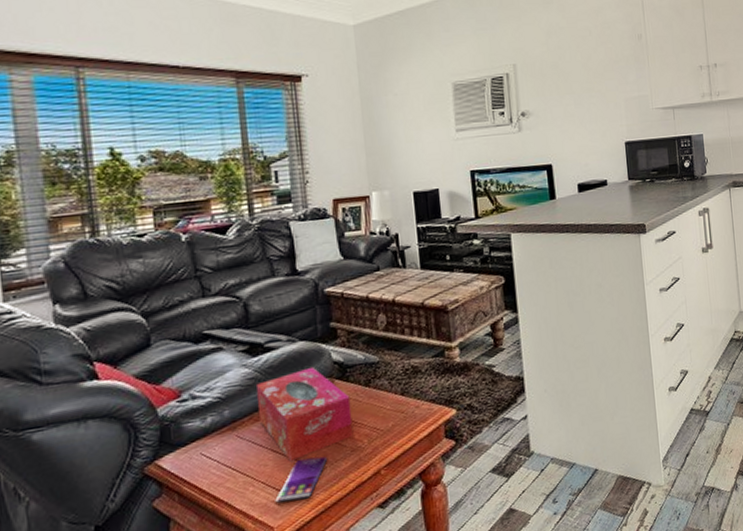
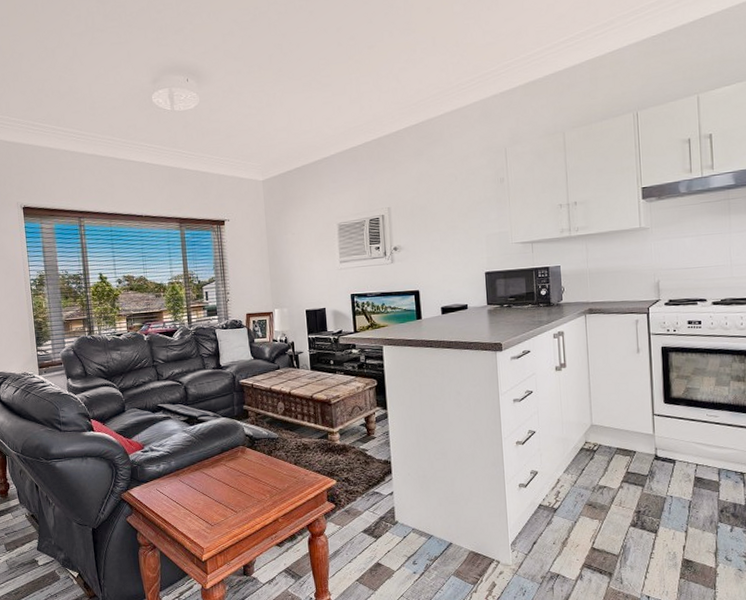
tissue box: present [257,366,354,462] -> none [193,437,260,504]
smartphone: present [275,456,327,504] -> none [204,502,240,532]

